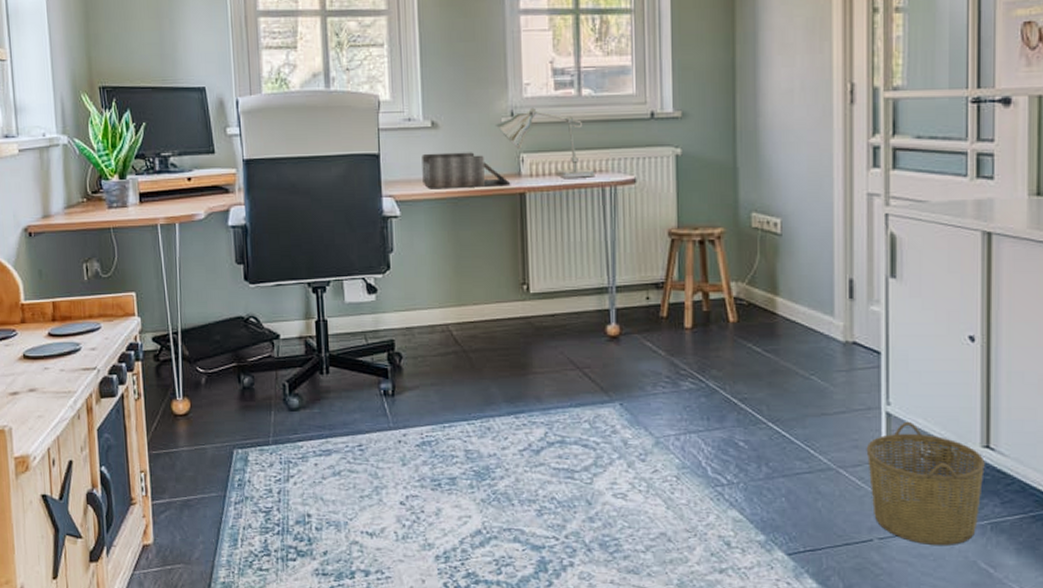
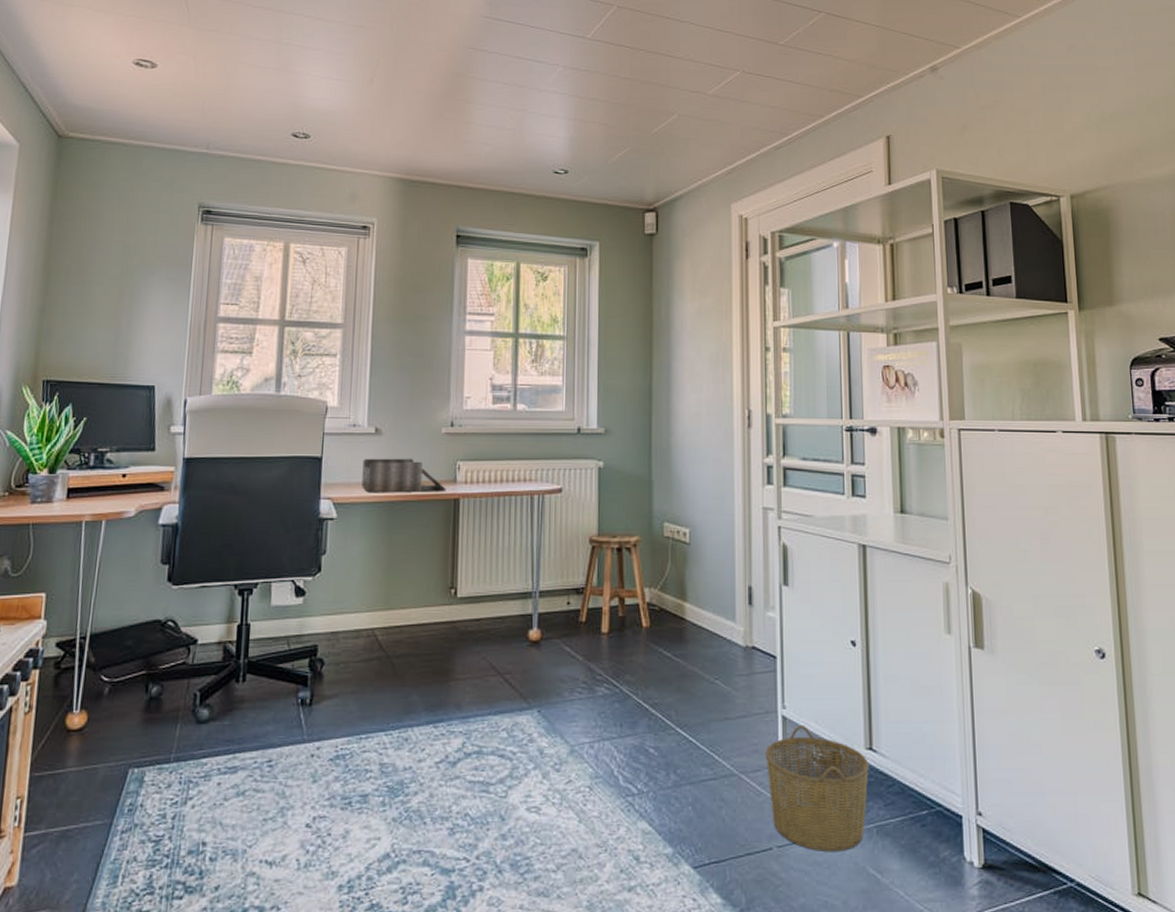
desk lamp: present [494,107,595,179] -> none [435,419,525,487]

